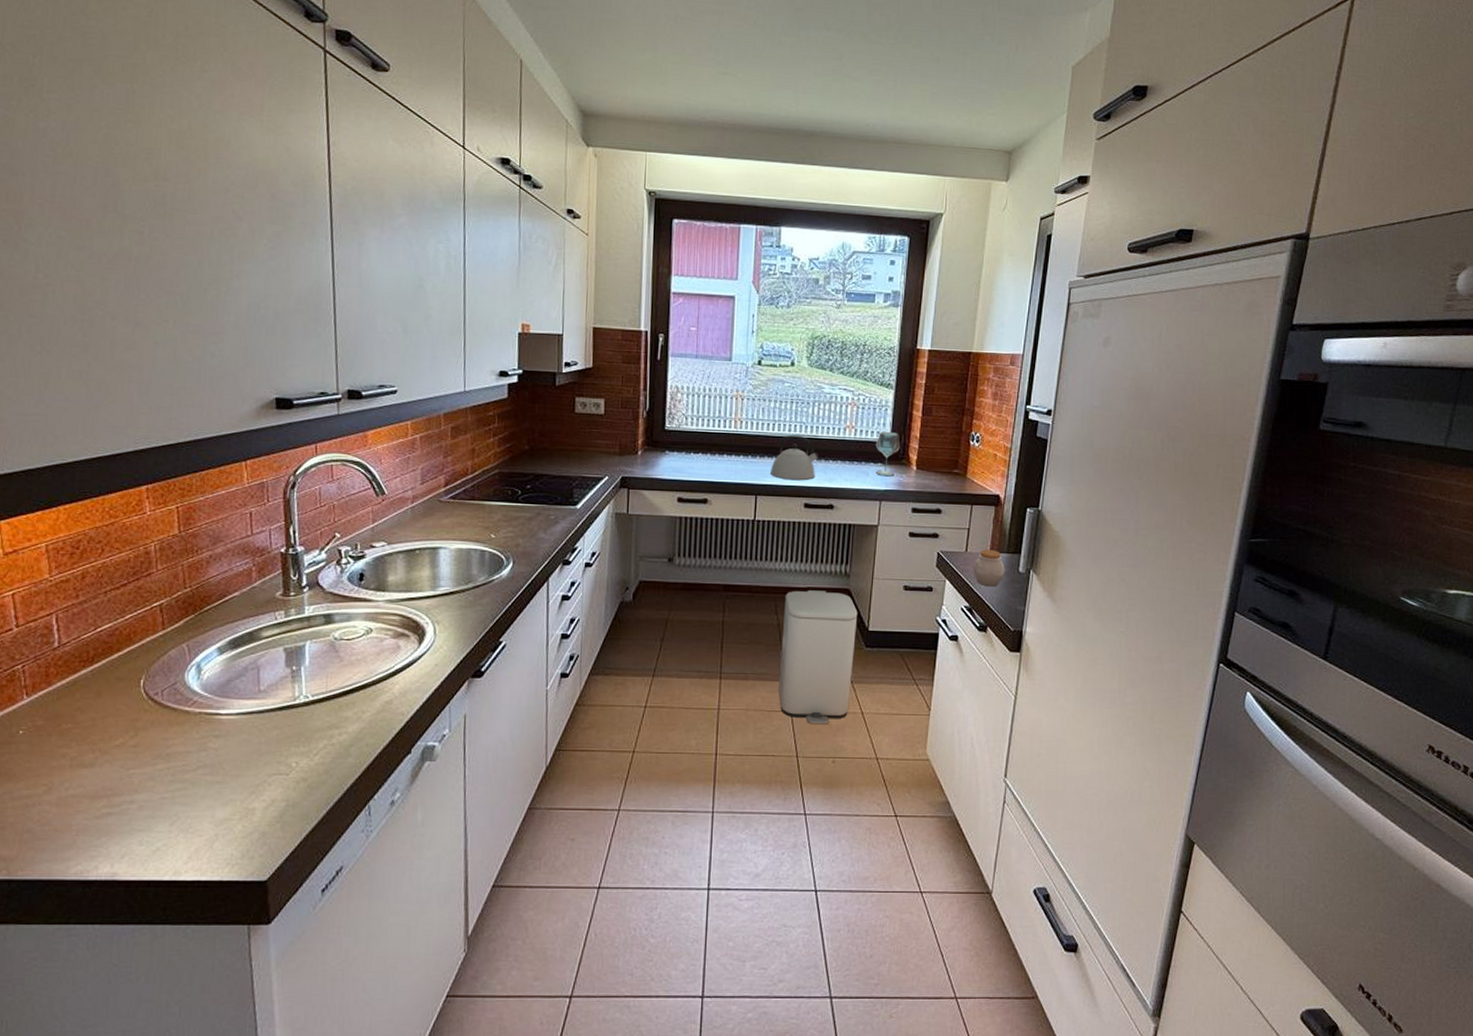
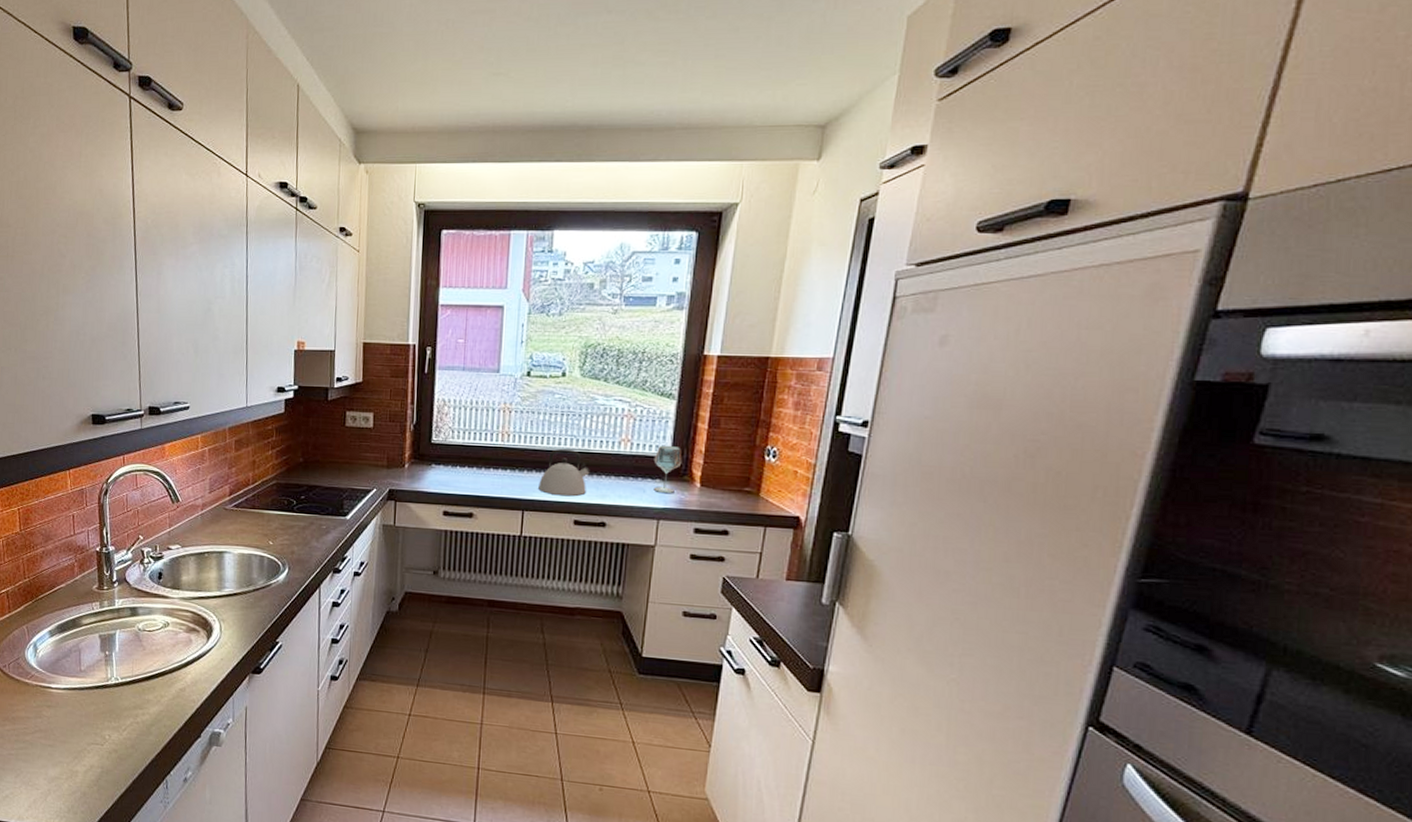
pedal bin: present [778,590,858,724] -> none [543,610,631,751]
jar: present [973,549,1005,587] -> none [765,576,804,619]

